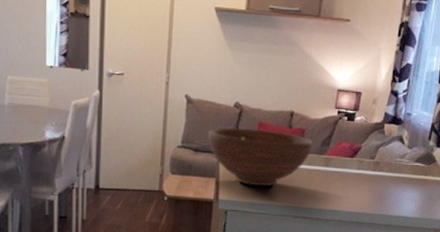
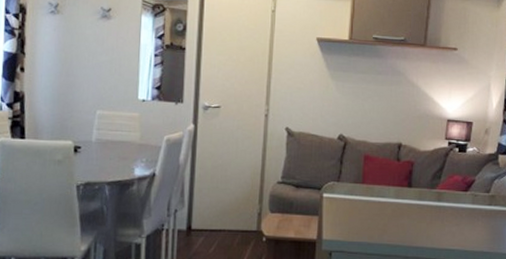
fruit bowl: present [207,127,314,187] -> none [309,161,424,225]

